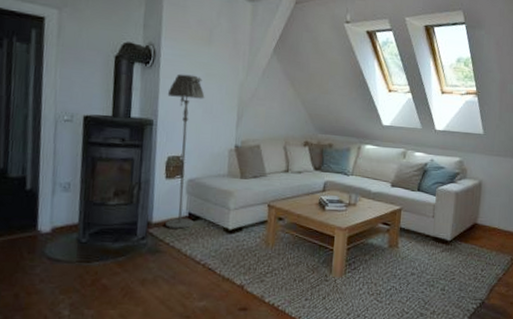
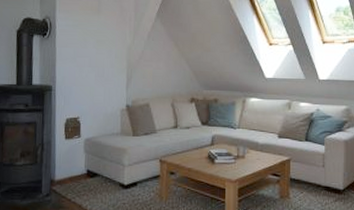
floor lamp: present [165,73,205,229] -> none [63,42,97,186]

